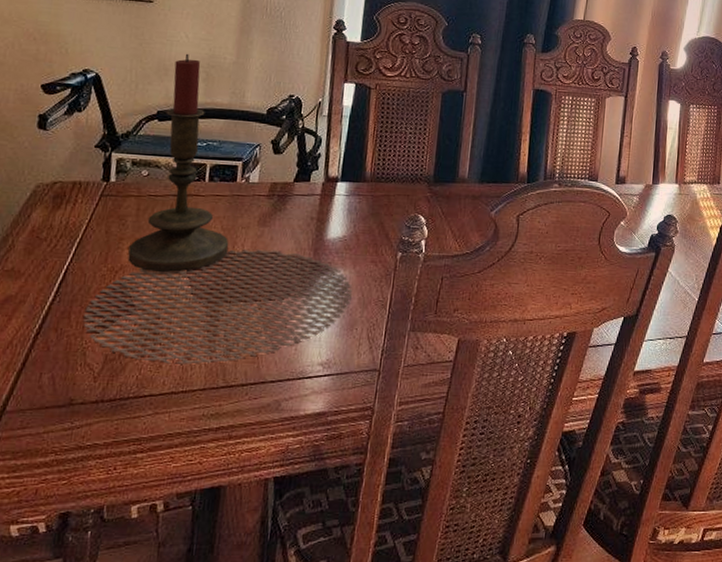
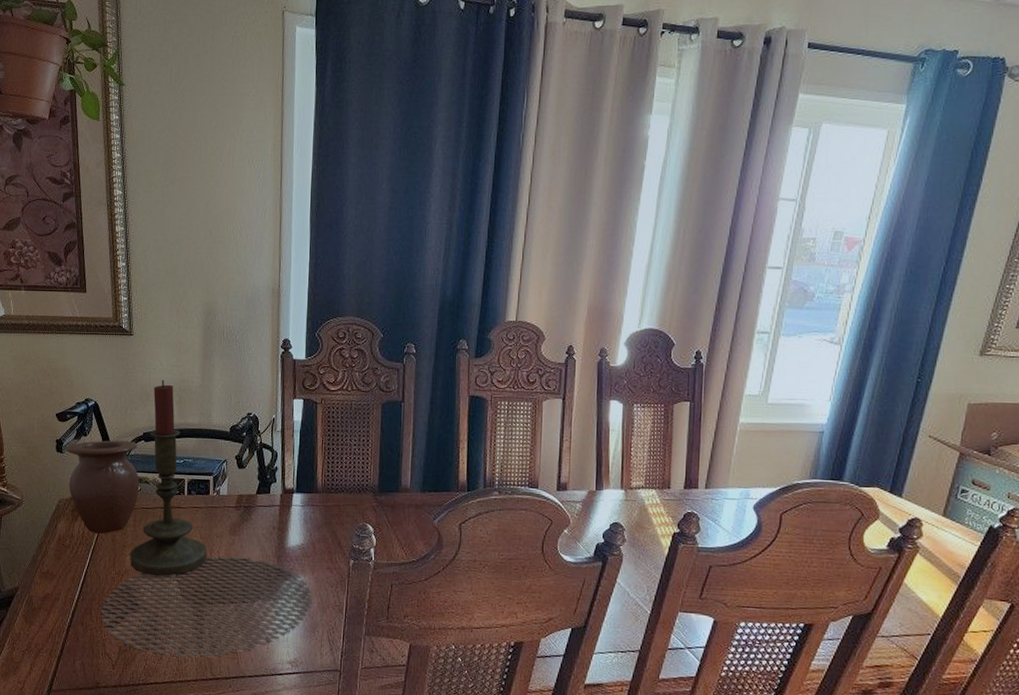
vase: none [50,117,150,225] -> present [65,440,140,534]

